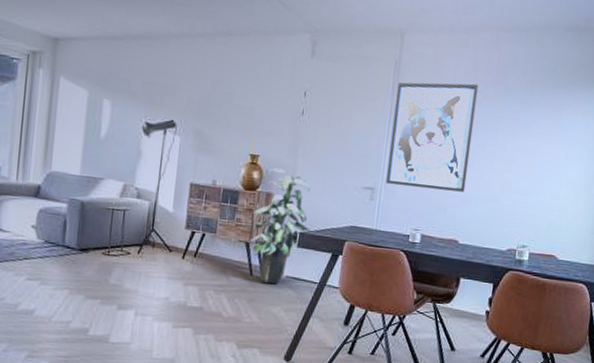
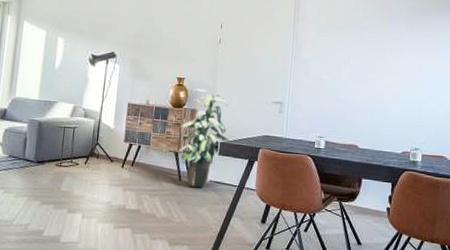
wall art: present [386,82,479,192] -> none [292,12,367,103]

